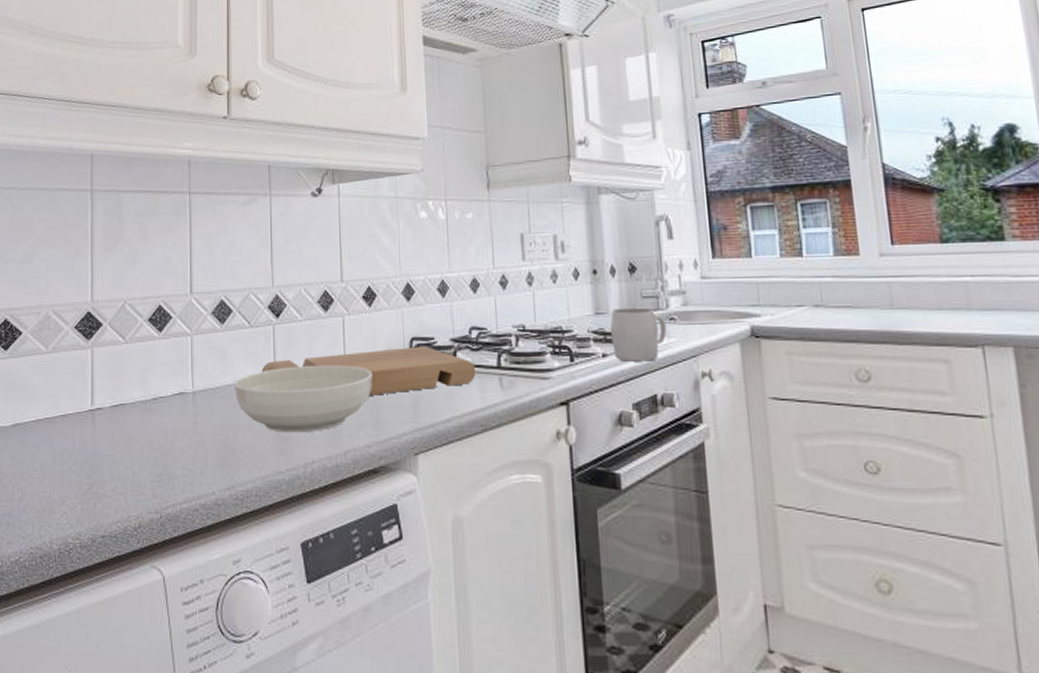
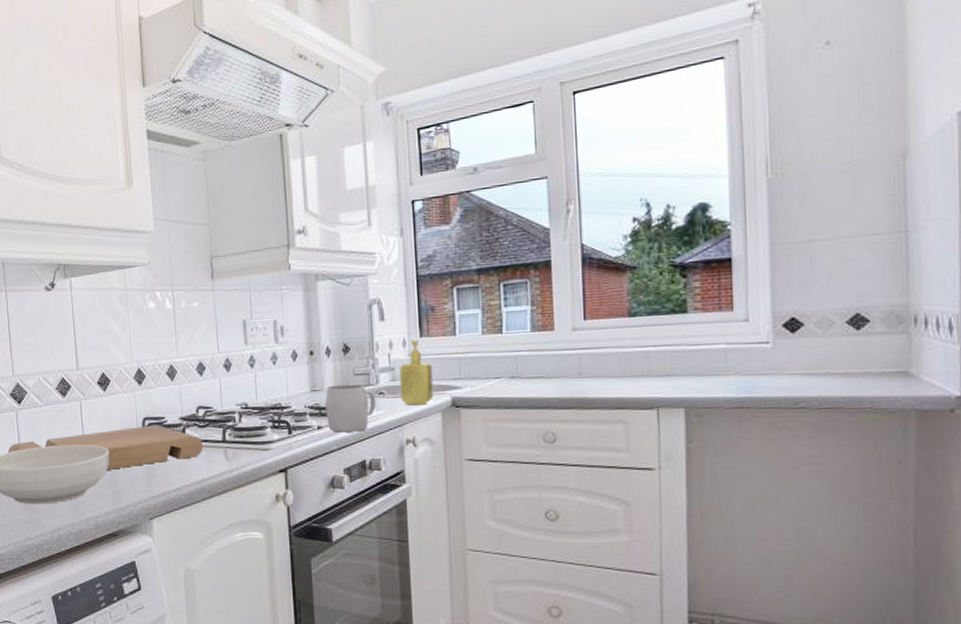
soap dispenser: none [691,259,731,334] -> present [399,338,434,405]

